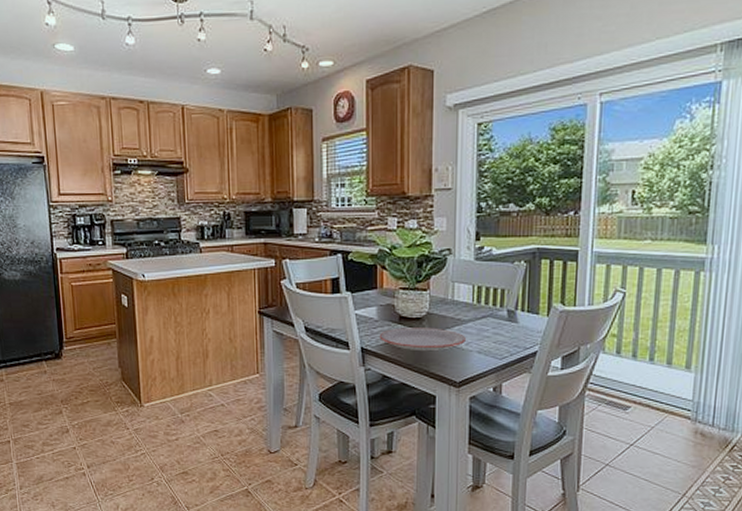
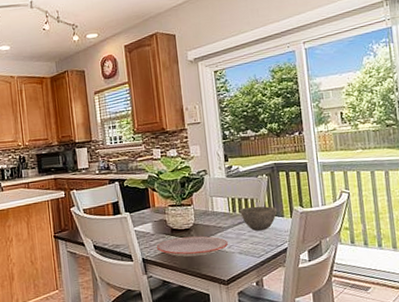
bowl: none [486,298,532,329] -> present [240,206,277,231]

